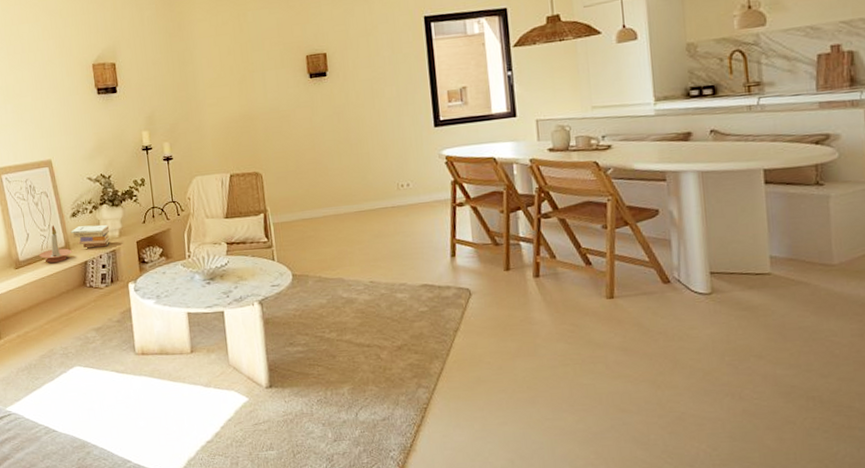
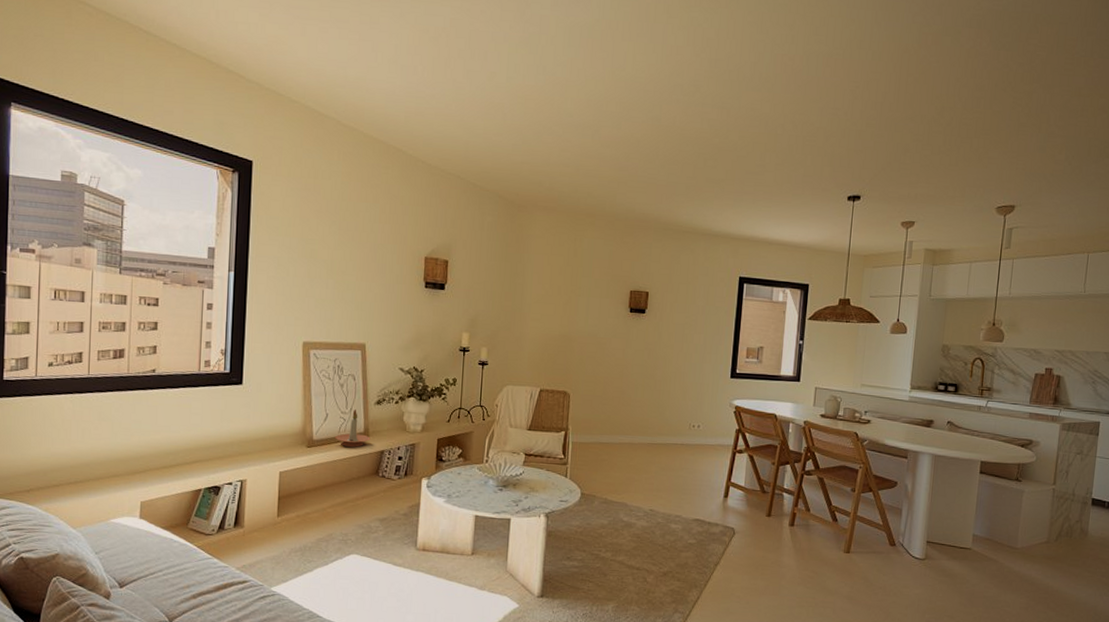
books: present [71,224,110,248] -> none [373,414,413,439]

